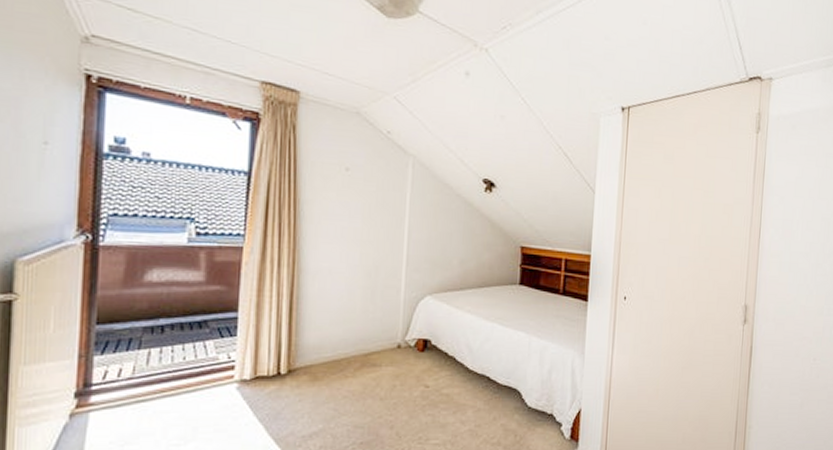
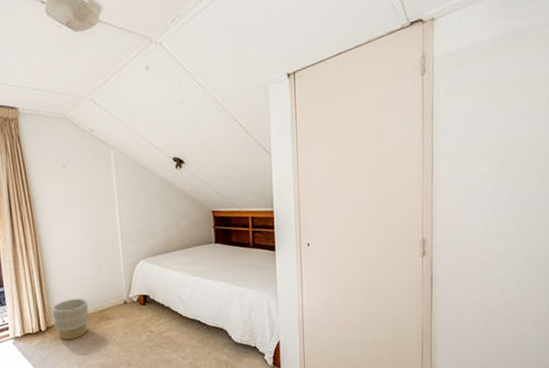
planter: none [300,335,350,389] -> present [52,298,89,340]

